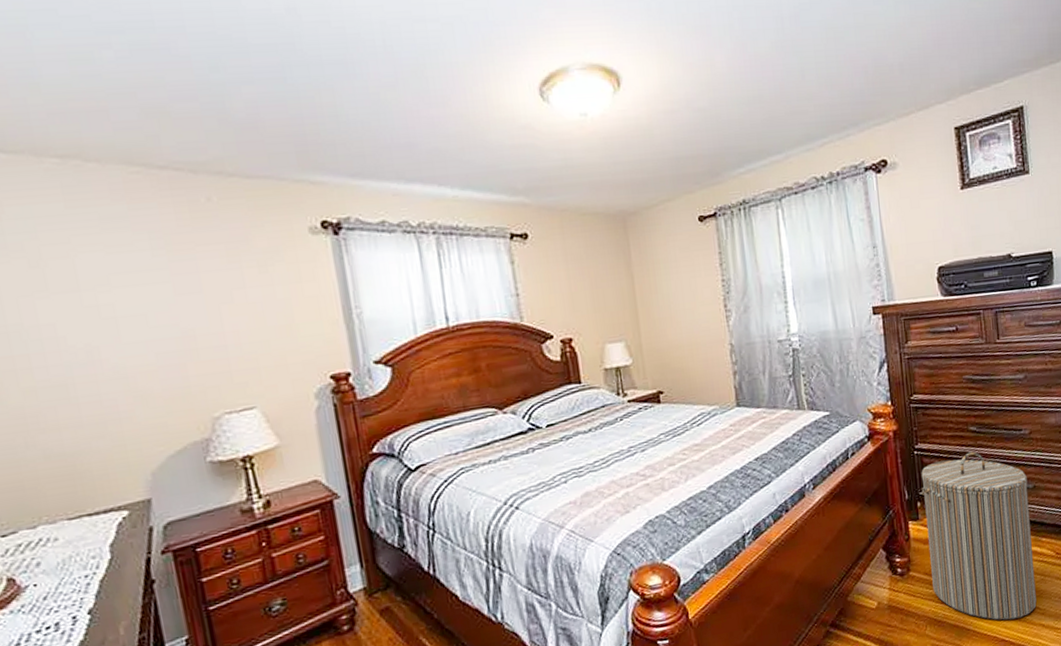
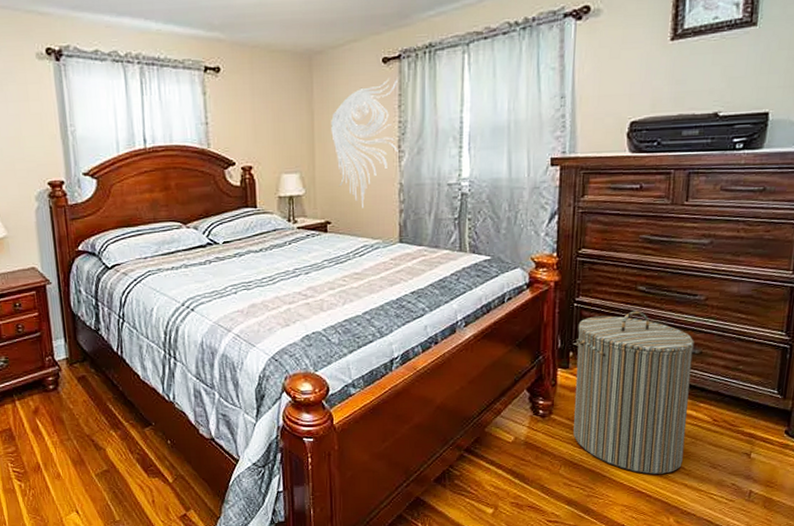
wall sculpture: none [652,235,725,374] -> present [331,77,398,209]

